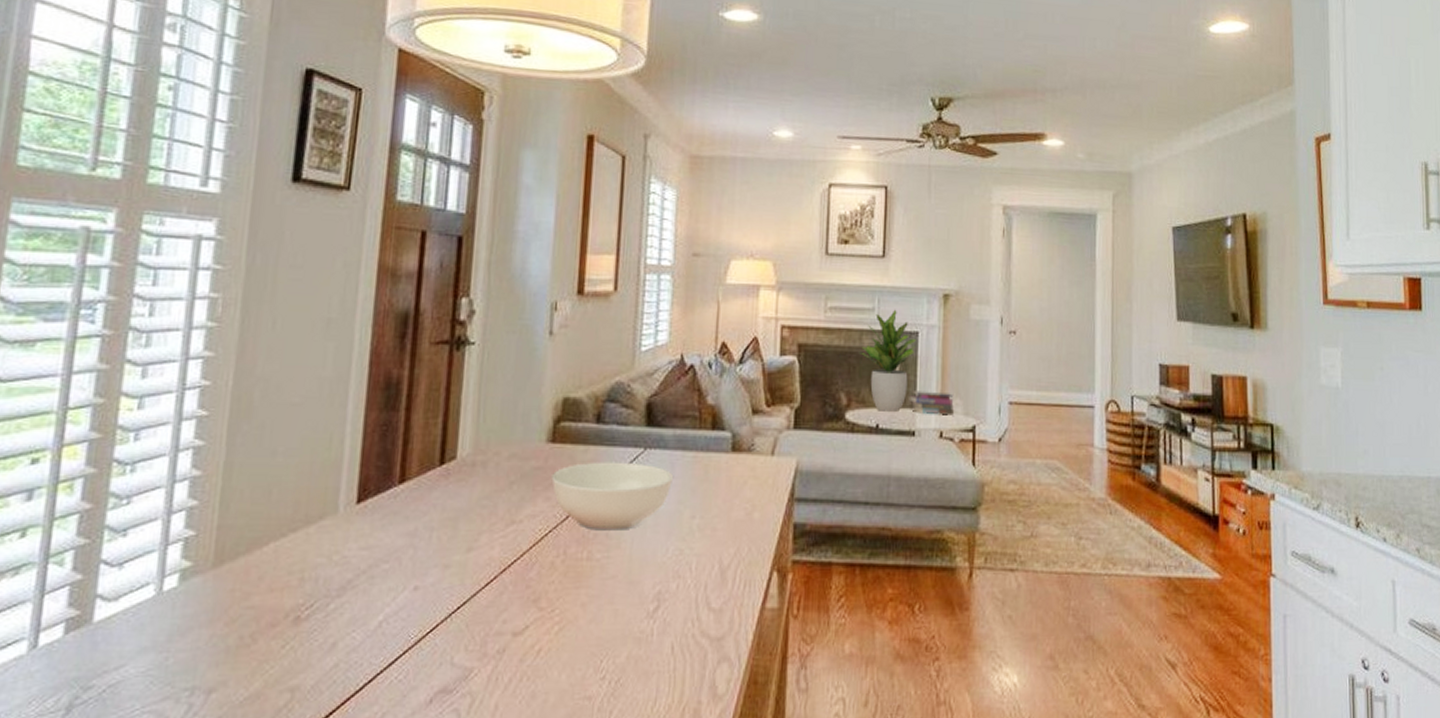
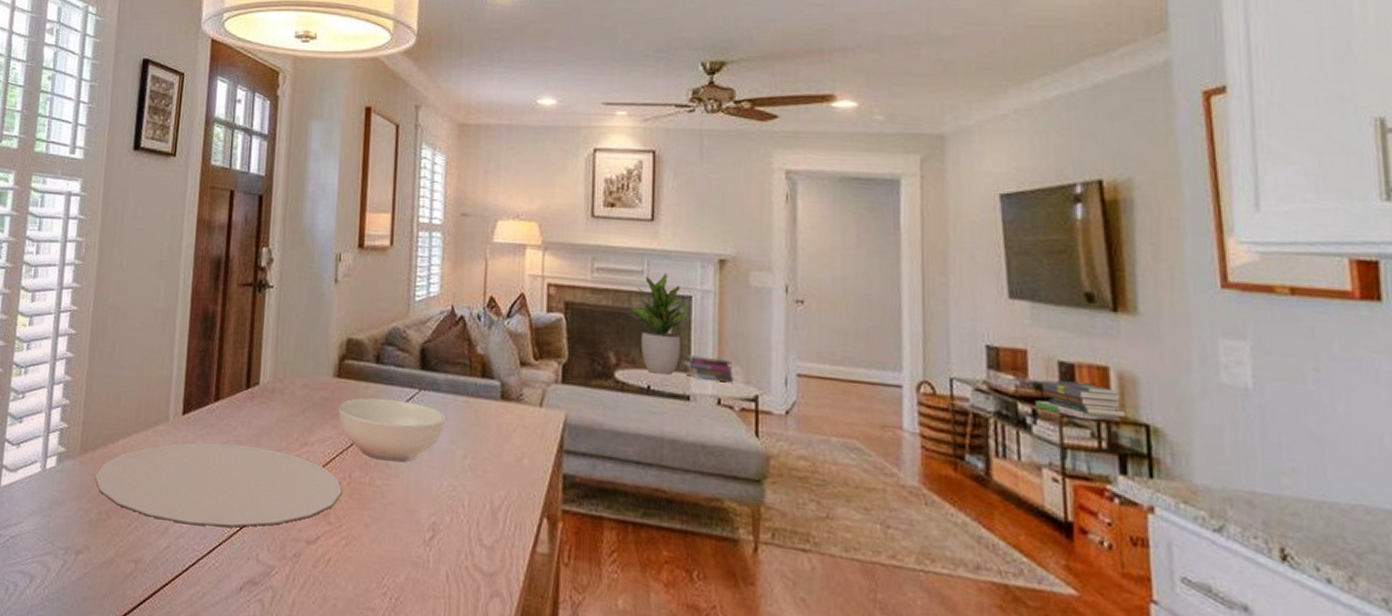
placemat: none [234,531,555,635] -> present [94,442,342,528]
books: none [1194,391,1258,425] -> present [1035,380,1126,422]

